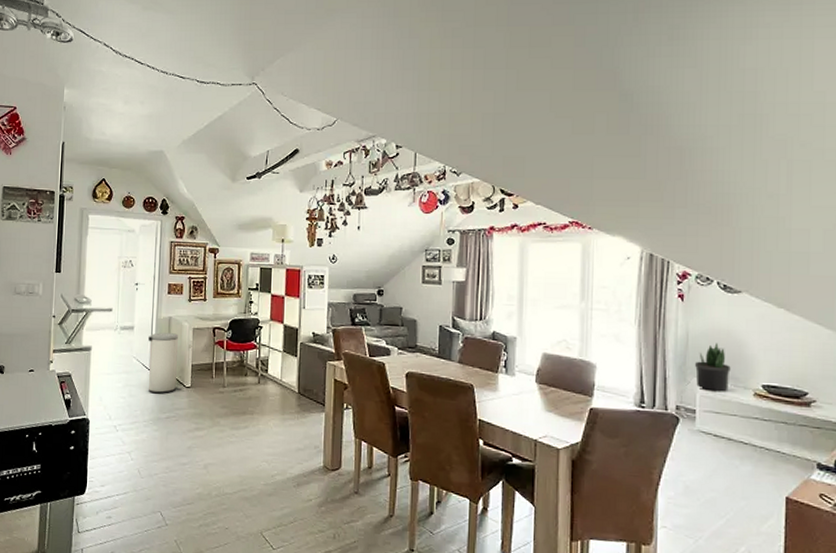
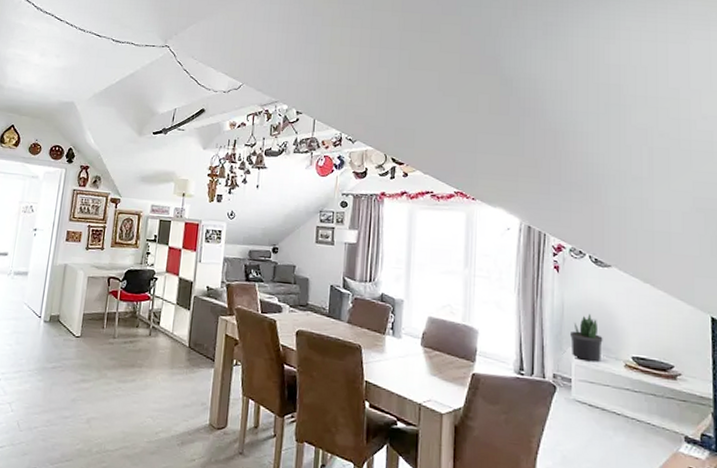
pedal bin: present [148,332,182,394] -> none [37,279,72,343]

